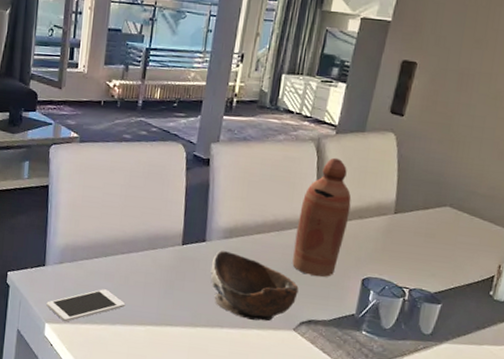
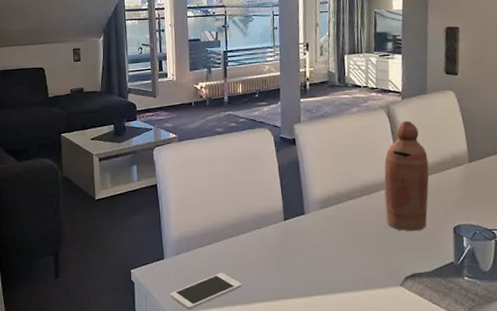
bowl: present [210,251,299,321] -> none [313,220,398,282]

